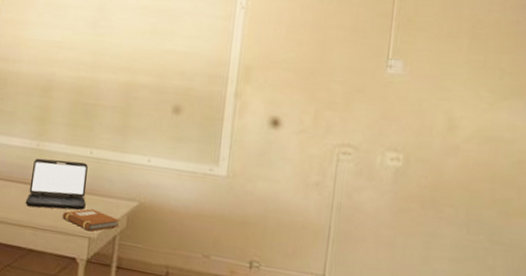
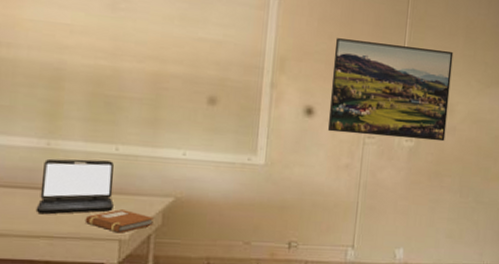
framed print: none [295,45,455,163] -> present [327,38,454,142]

